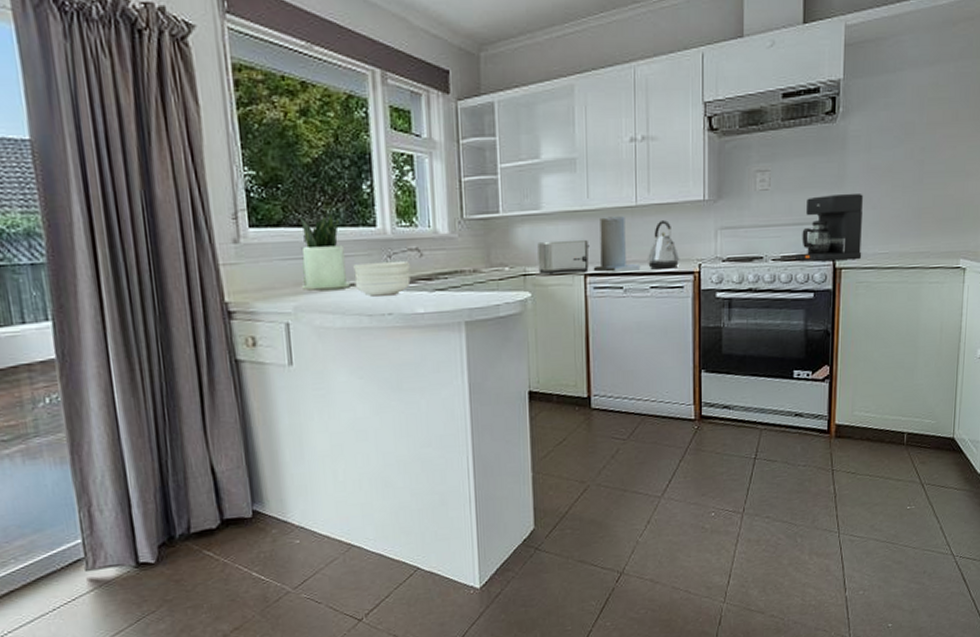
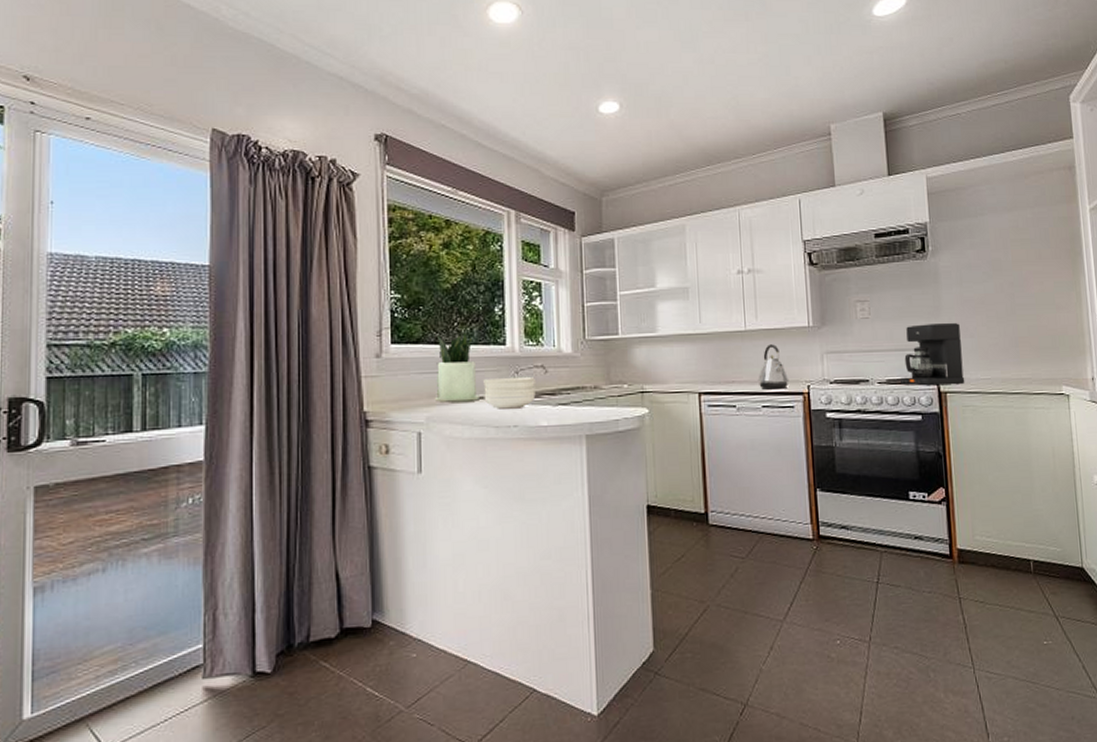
toaster: present [537,239,590,276] -> none [654,360,703,393]
paper towel: present [593,216,641,273] -> none [707,340,752,392]

